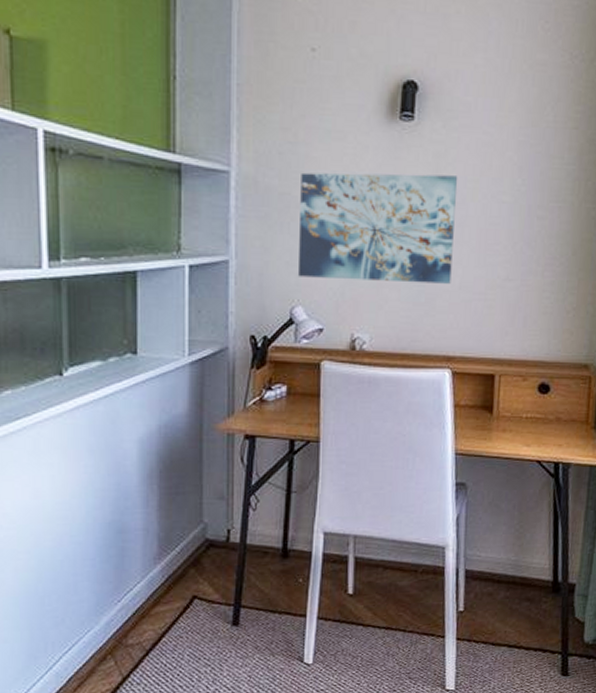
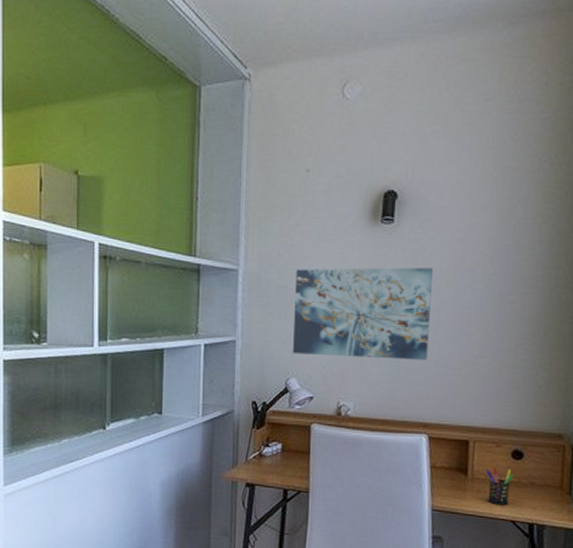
pen holder: none [511,403,539,445] -> present [485,467,513,506]

